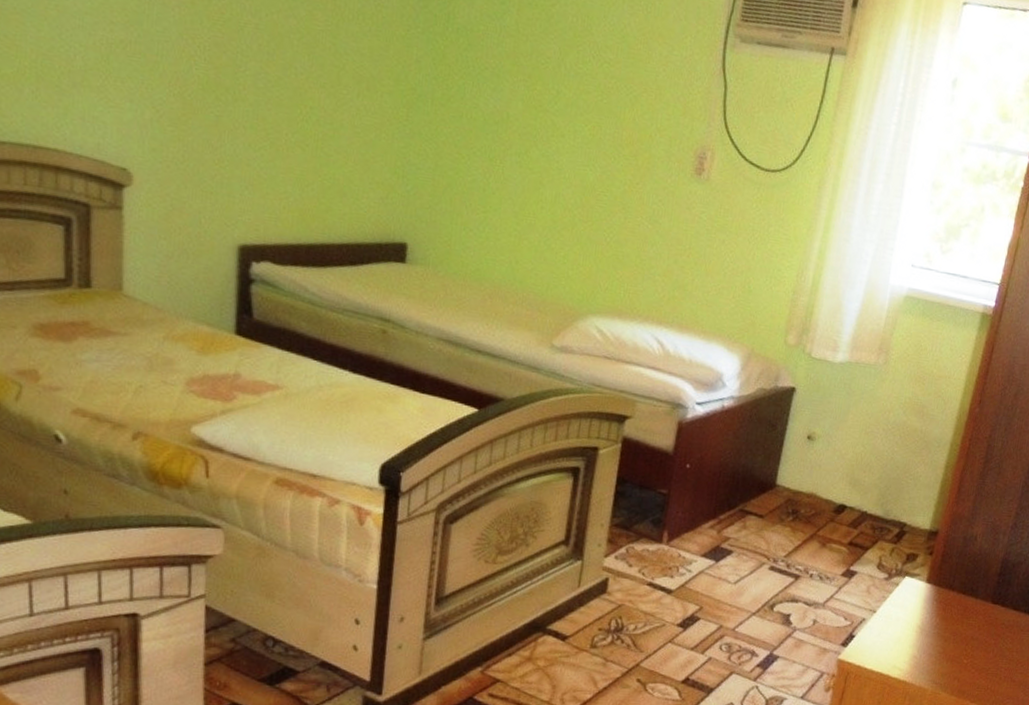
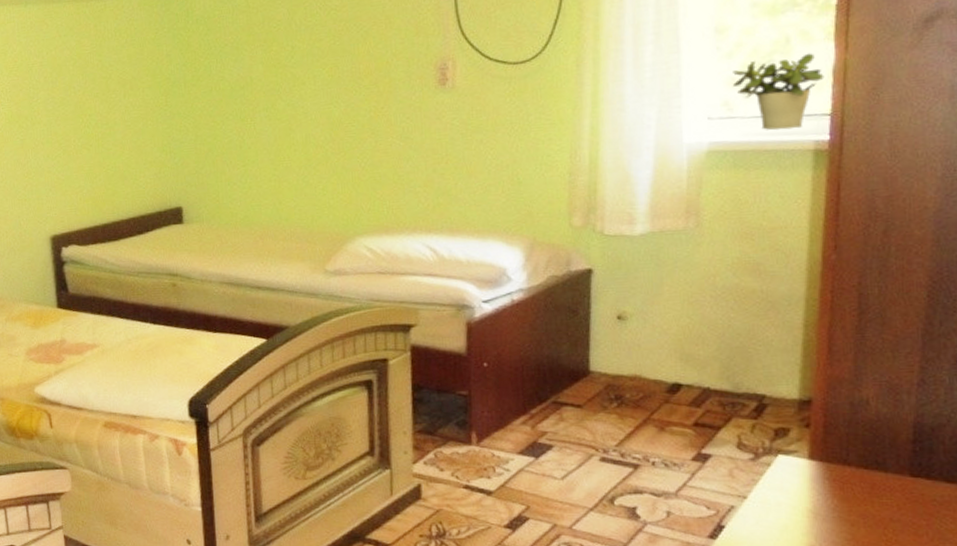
potted plant: none [936,221,1002,292] -> present [733,53,824,131]

